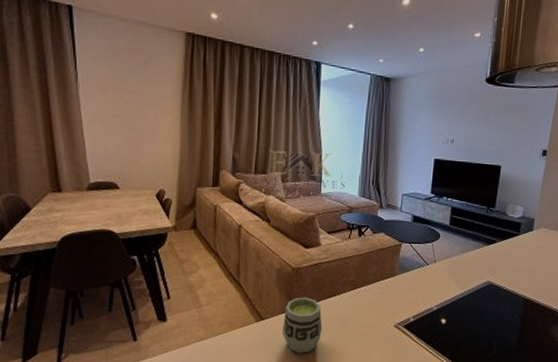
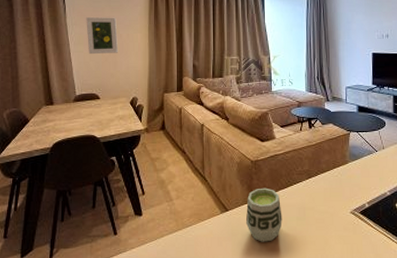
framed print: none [103,90,143,136] -> present [86,17,118,55]

